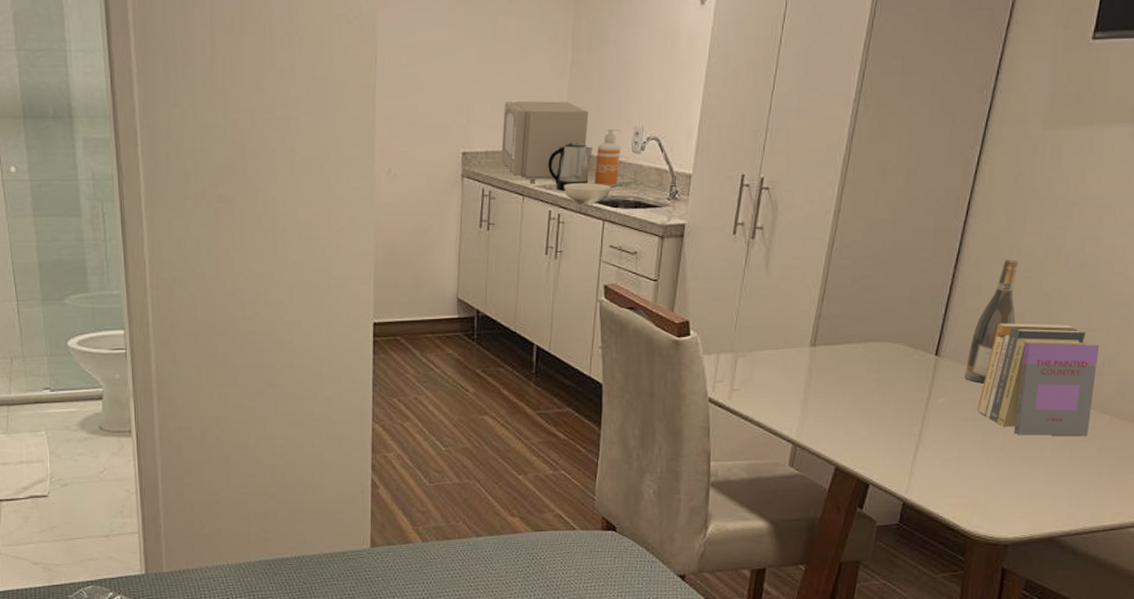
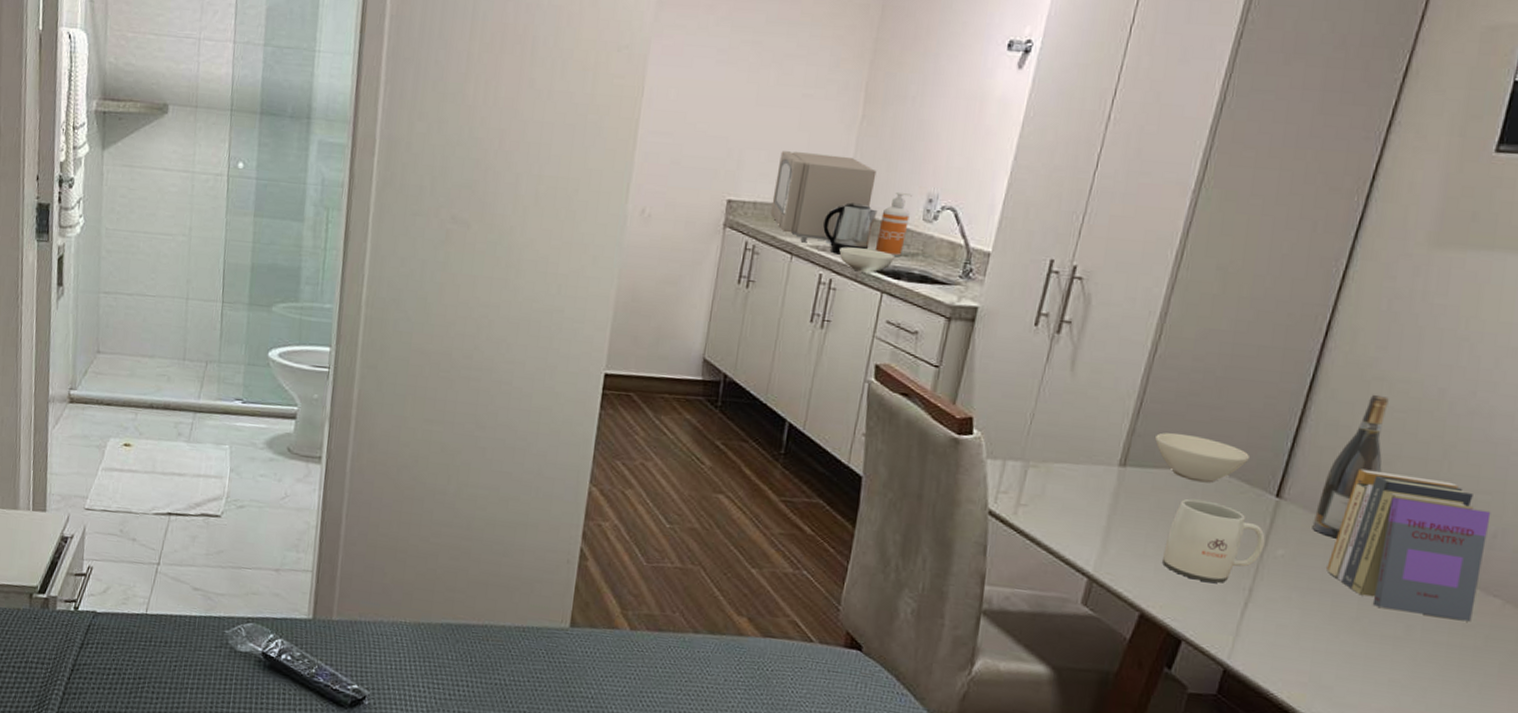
bowl: none [838,312,914,351] -> present [1155,432,1251,483]
mug: none [850,366,929,433] -> present [1163,498,1265,583]

